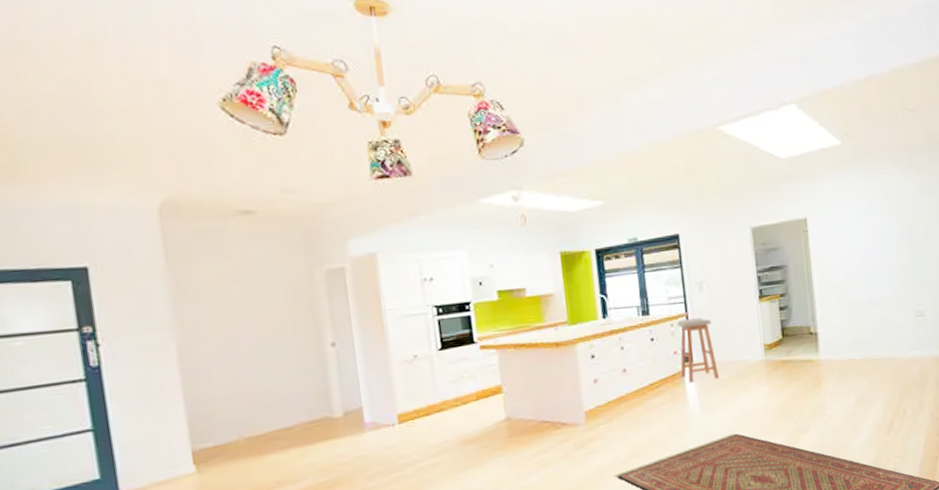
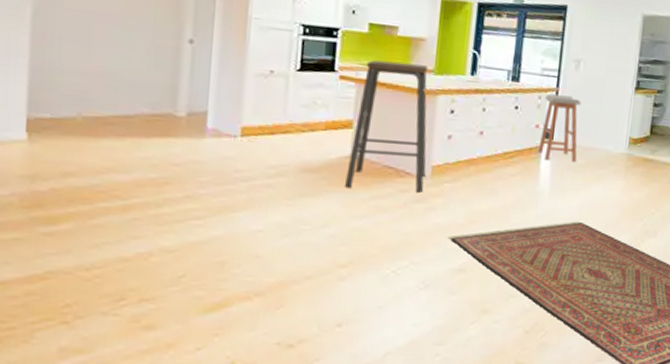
bar stool: none [502,319,581,451] -> present [344,60,429,192]

